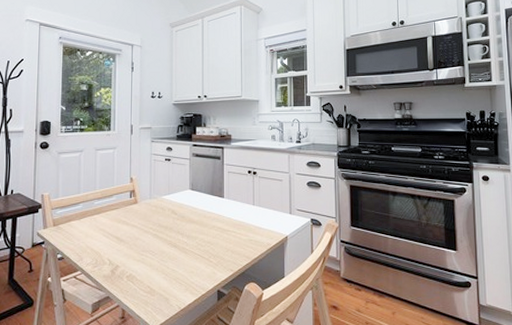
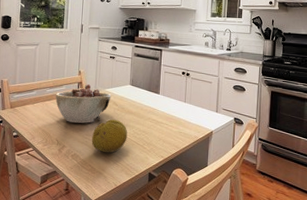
bowl: none [104,191,169,238] -> present [55,83,112,123]
fruit: none [148,231,190,270] -> present [91,119,128,153]

